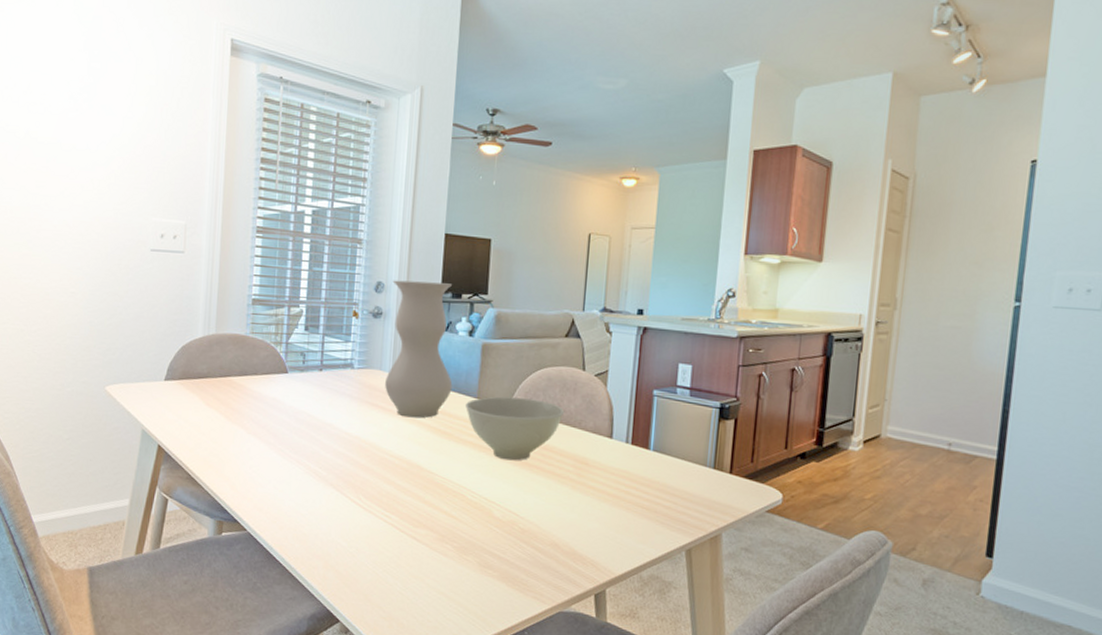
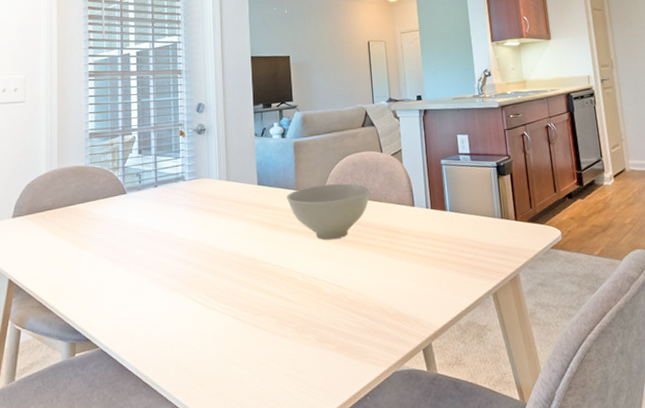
vase: present [385,280,453,418] -> none [211,96,273,216]

